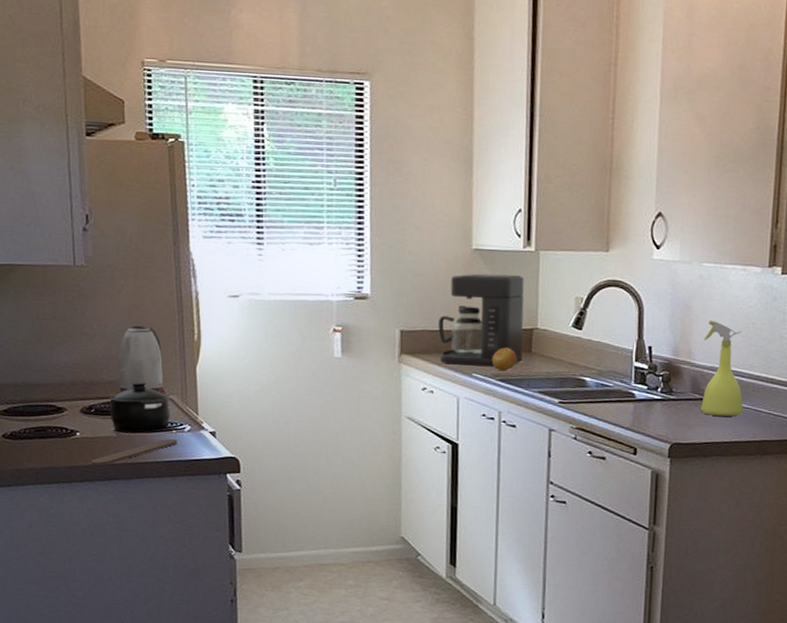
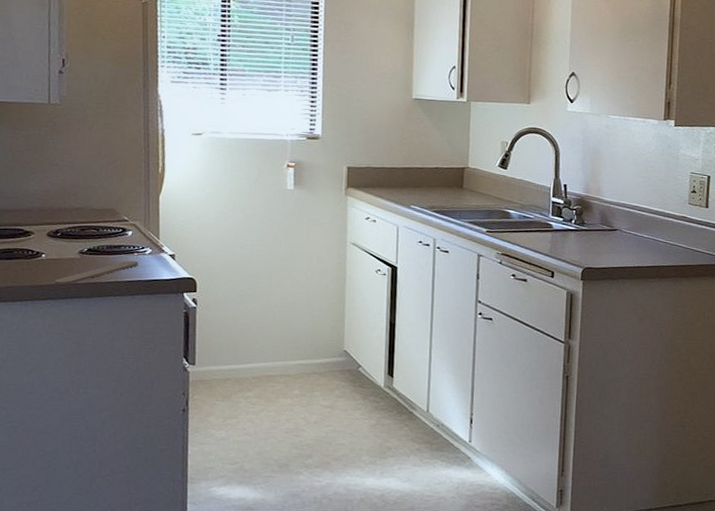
saucepan: present [109,381,170,432] -> none [75,208,133,254]
kettle: present [118,325,164,393] -> none [85,158,128,219]
coffee maker: present [438,273,524,366] -> none [381,119,457,199]
fruit: present [492,347,517,371] -> none [428,183,450,204]
spray bottle: present [700,320,743,417] -> none [608,163,644,245]

